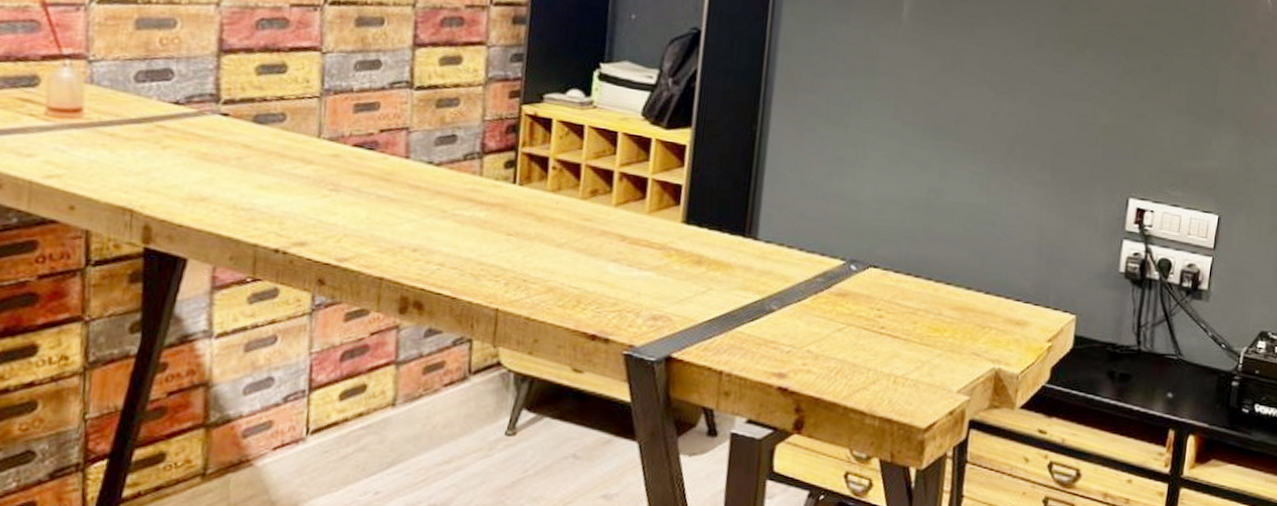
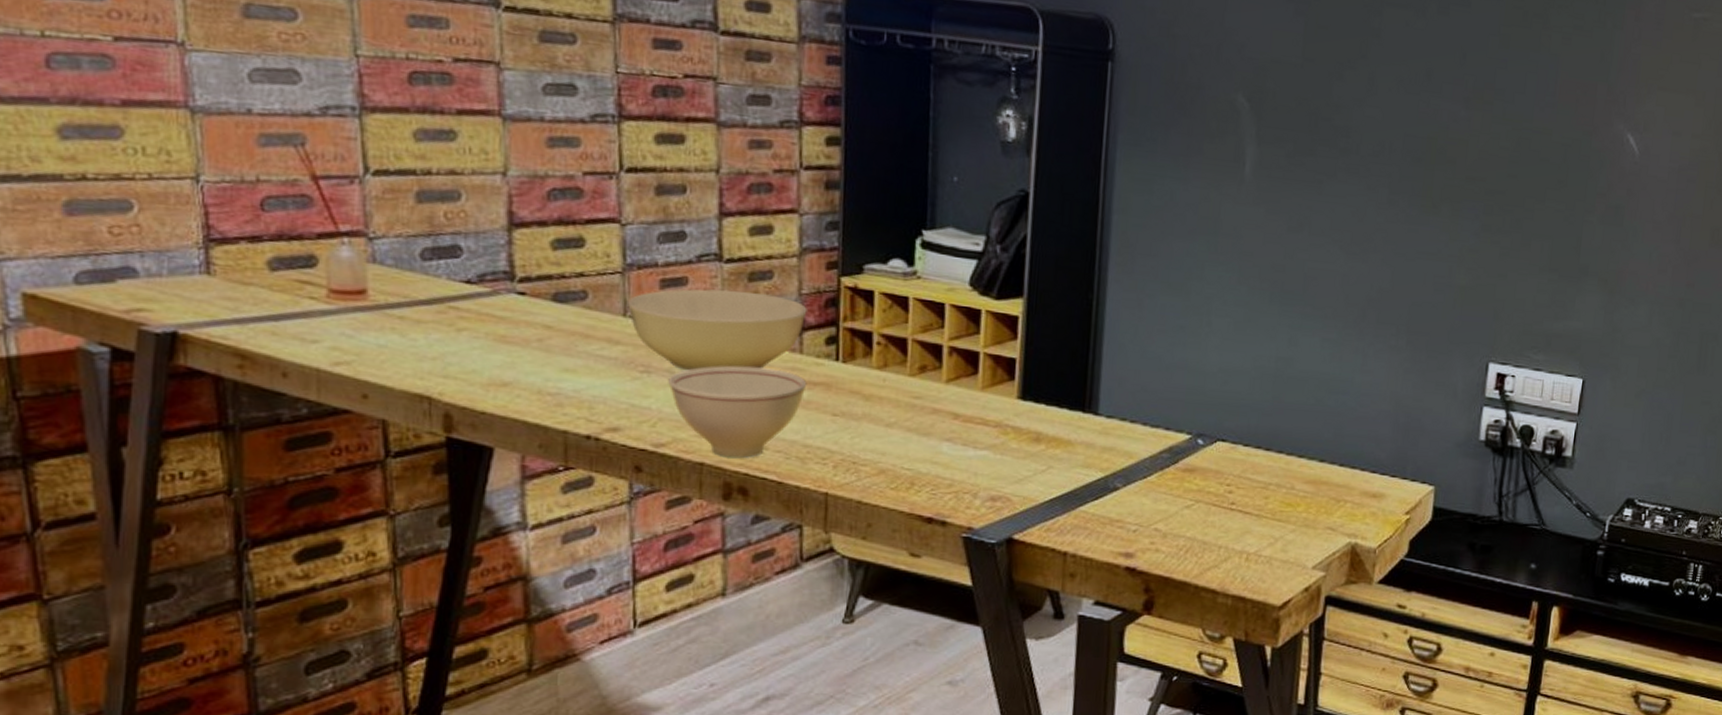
bowl: none [321,113,489,191] -> present [626,289,807,371]
bowl: none [355,186,485,274] -> present [668,365,807,458]

